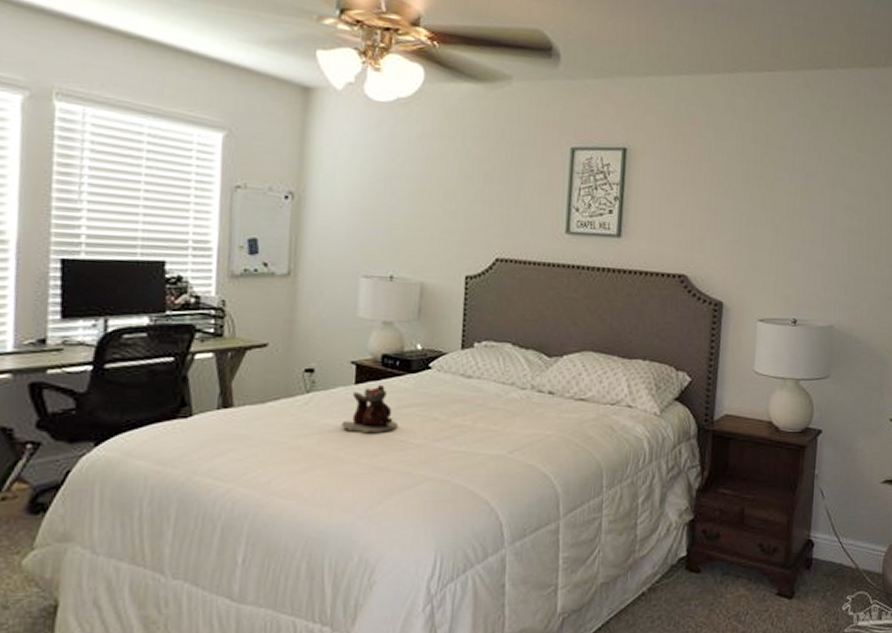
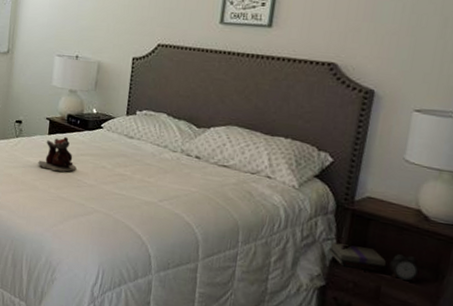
books: none [695,470,749,496] -> present [329,242,388,273]
alarm clock: none [750,470,775,498] -> present [389,253,419,283]

